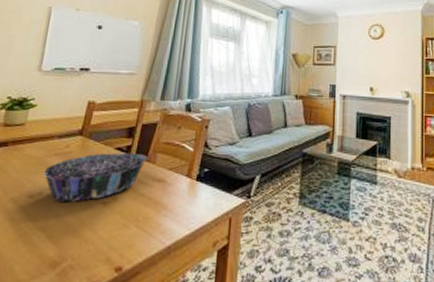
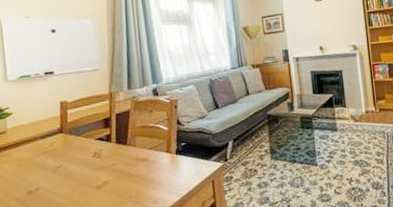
decorative bowl: present [43,152,148,203] -> none [36,140,128,194]

